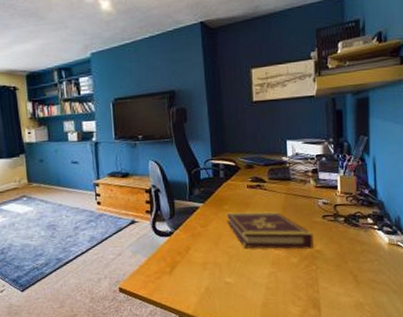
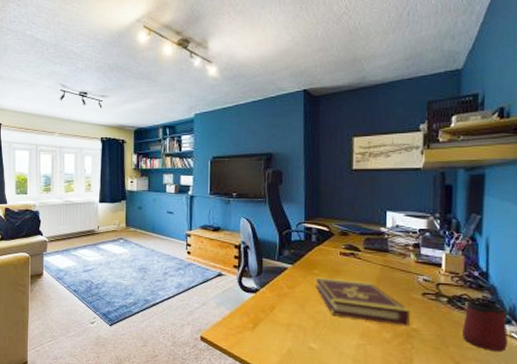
mug: none [358,216,395,261] -> present [462,300,508,352]

